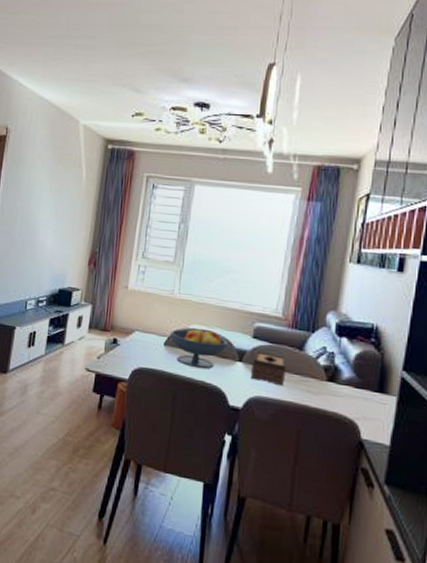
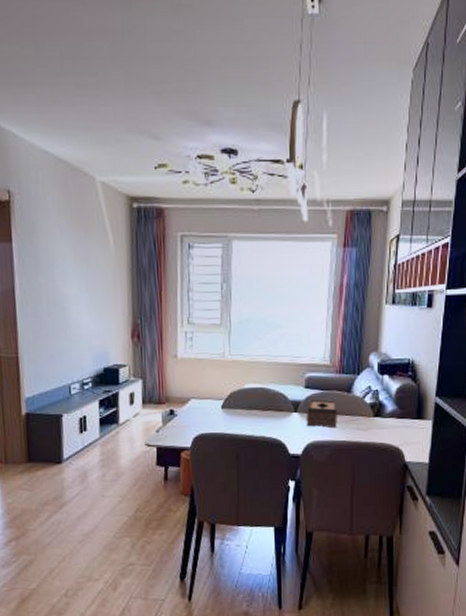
fruit bowl: present [170,327,228,369] -> none [226,386,283,425]

